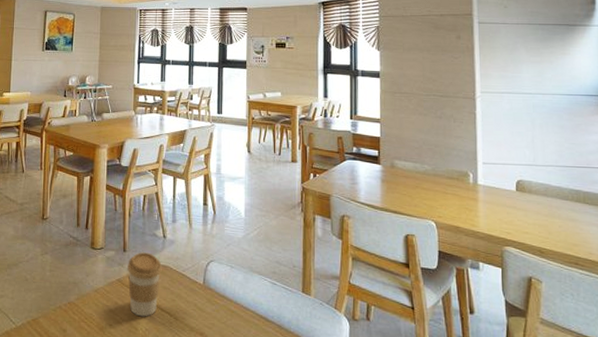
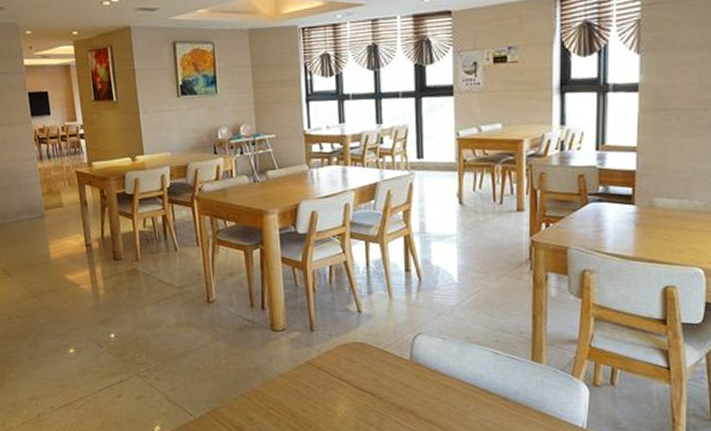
coffee cup: present [128,252,162,317] -> none [317,330,359,399]

